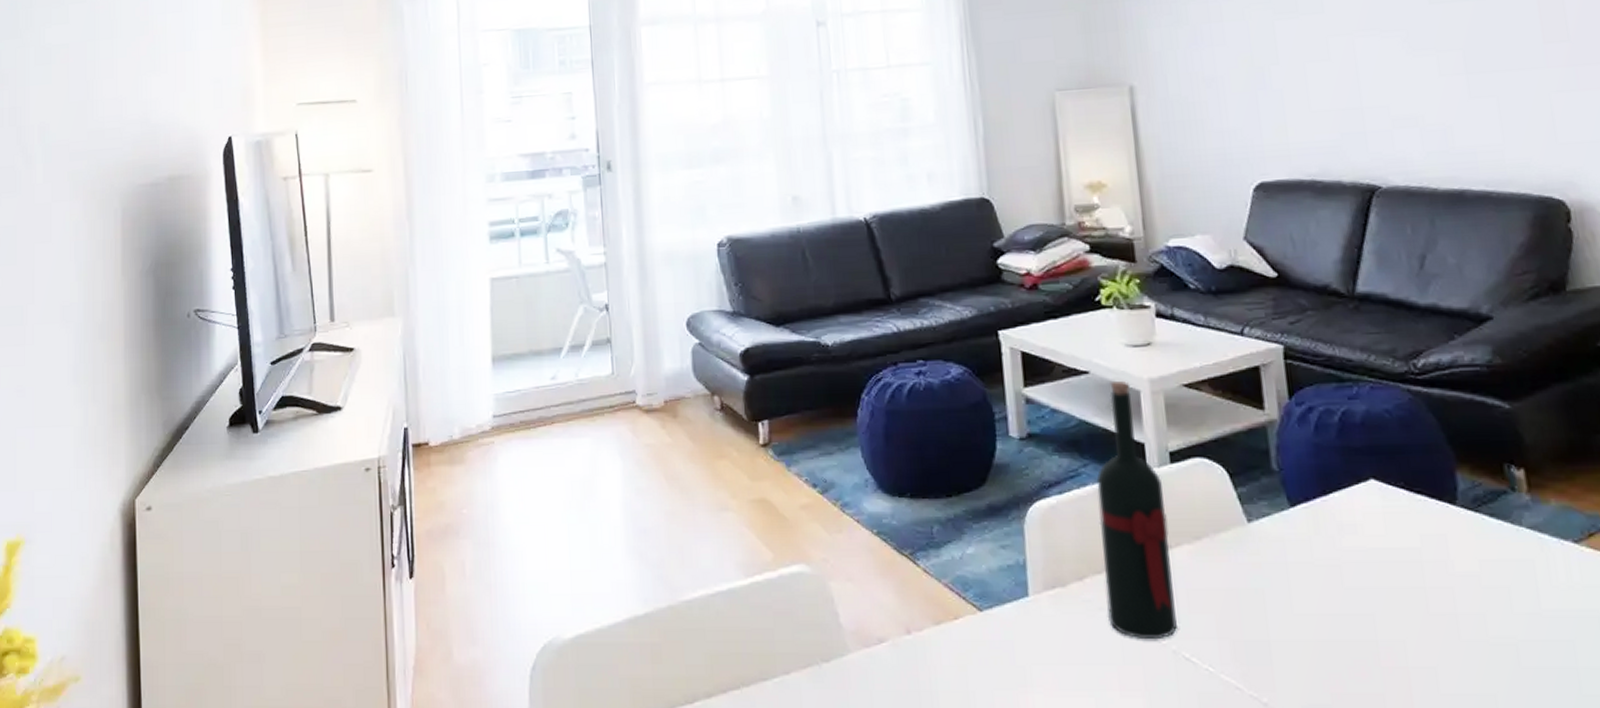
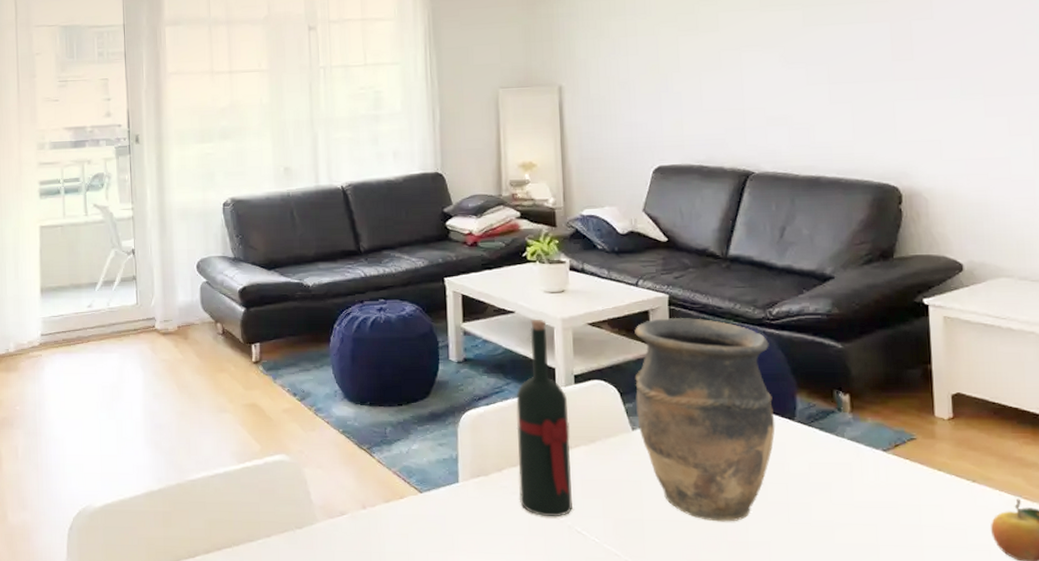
vase: none [1243,373,1432,641] -> present [635,317,775,522]

